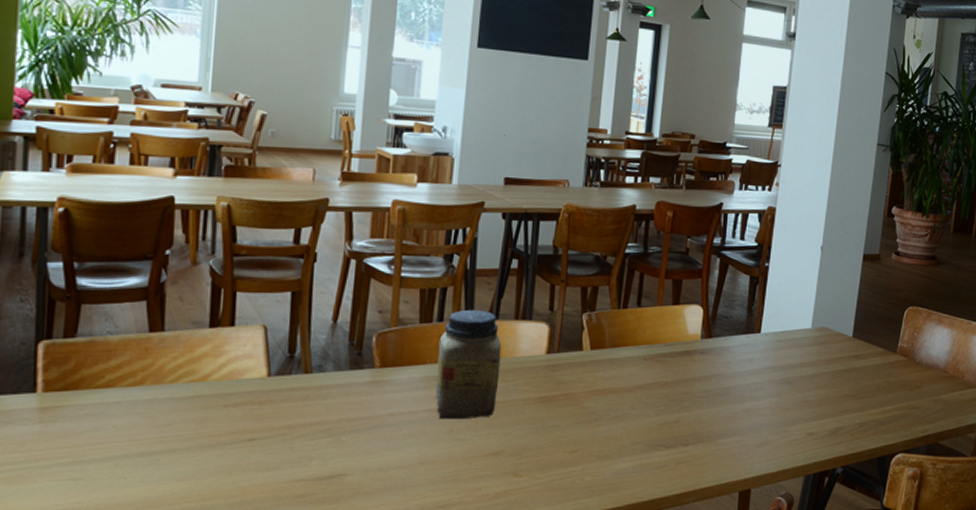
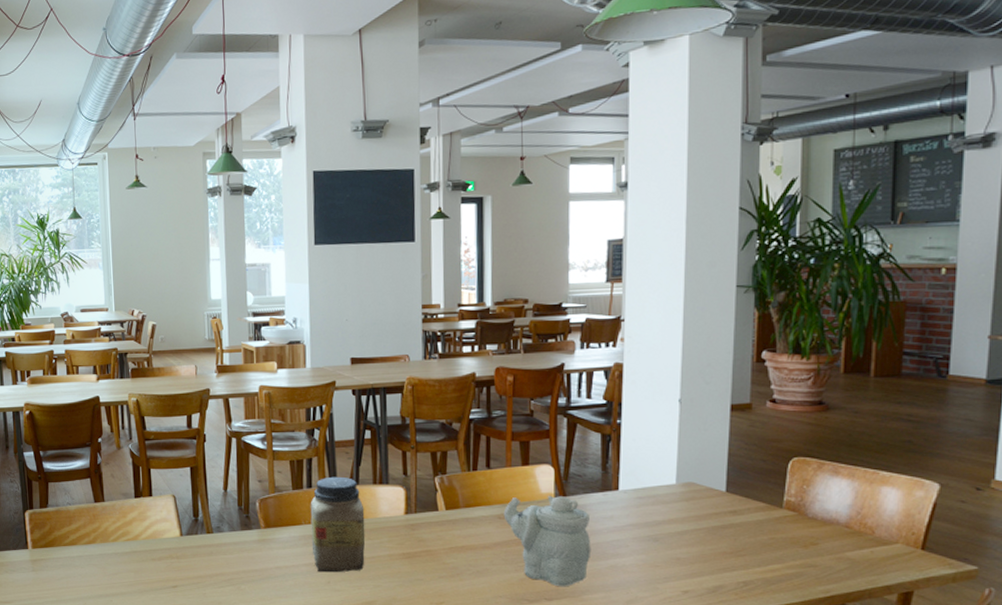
teapot: none [649,336,732,431] -> present [503,495,592,587]

